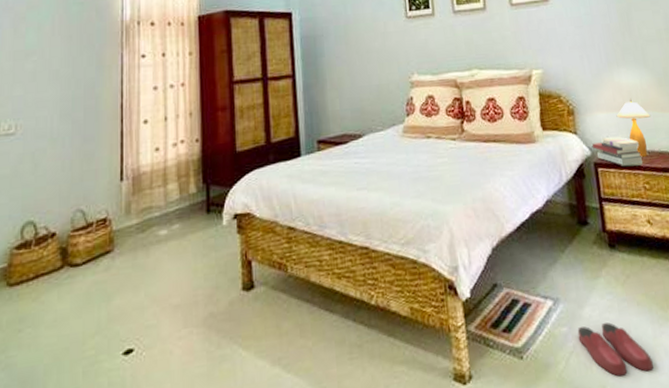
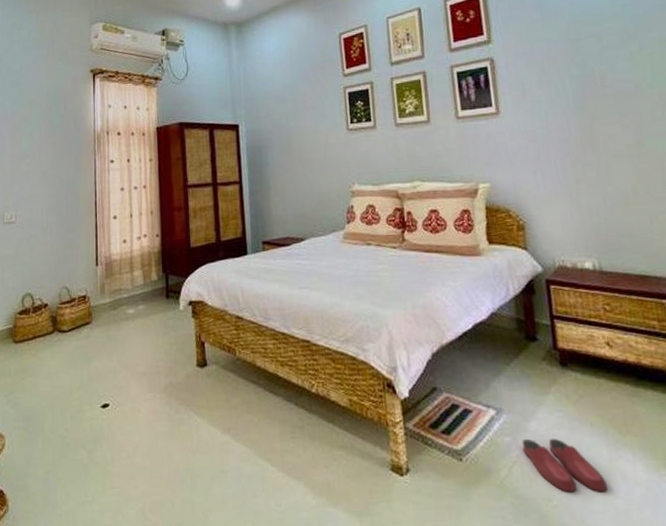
books: present [592,136,643,167] -> none [544,254,604,286]
table lamp: present [616,98,652,157] -> none [573,216,616,277]

